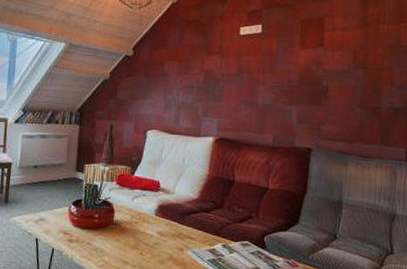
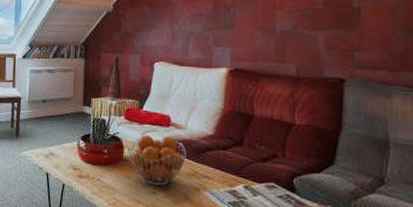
fruit basket: none [118,199,173,248] -> present [127,135,186,186]

